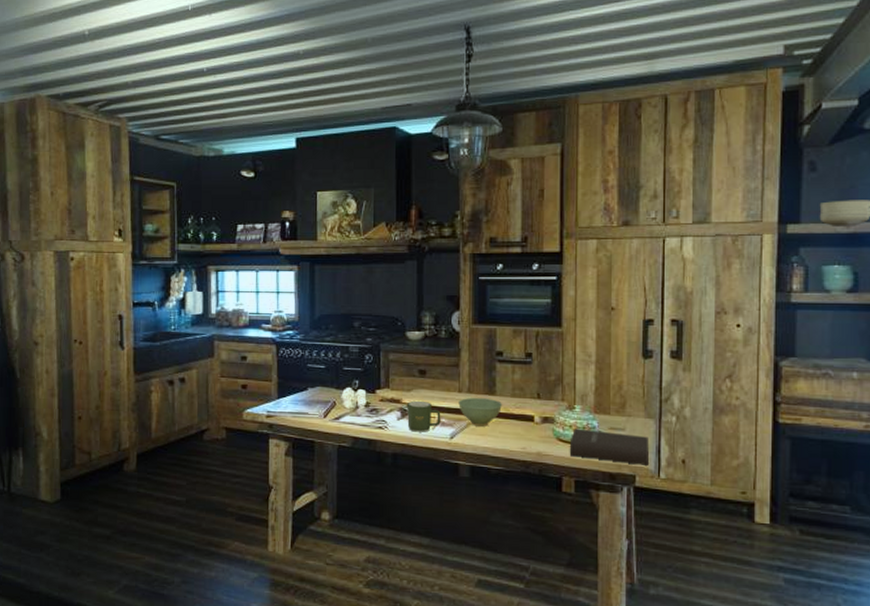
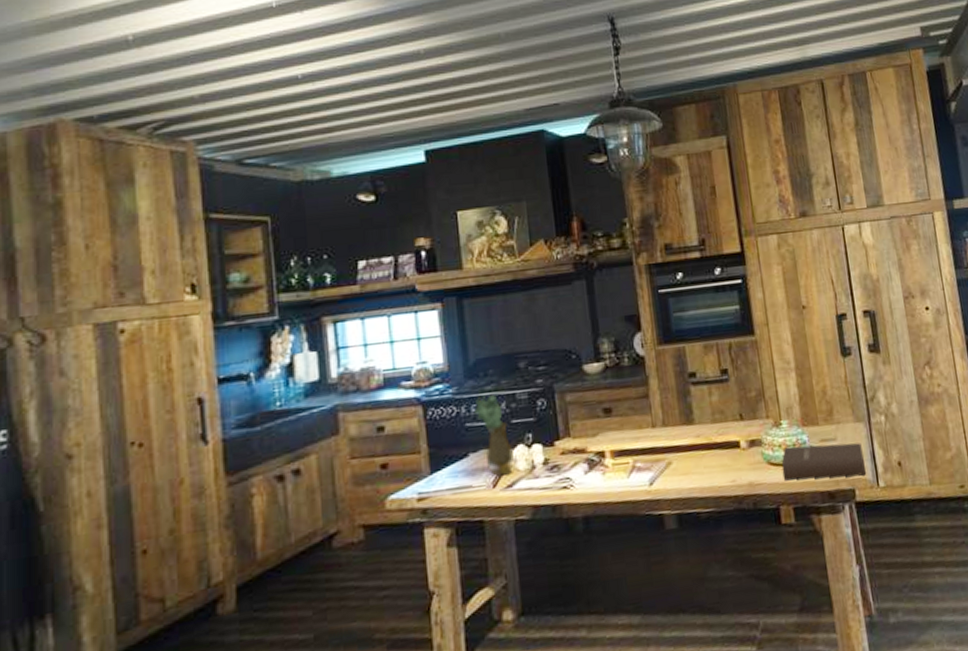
vase: none [316,343,343,410] -> present [475,394,515,477]
mug: present [407,400,441,432] -> none [594,445,636,486]
bowl: present [458,397,502,427] -> none [653,429,703,465]

